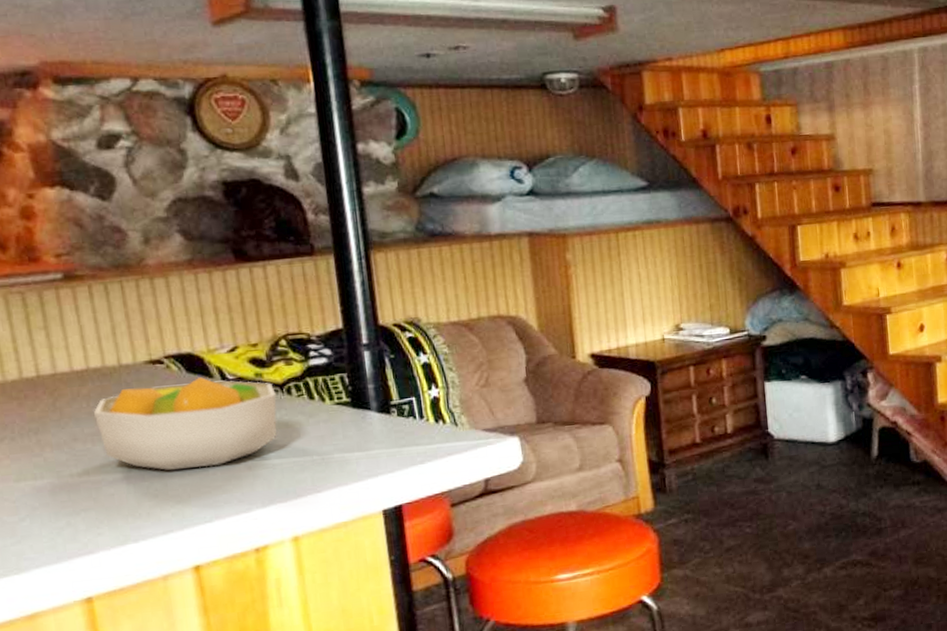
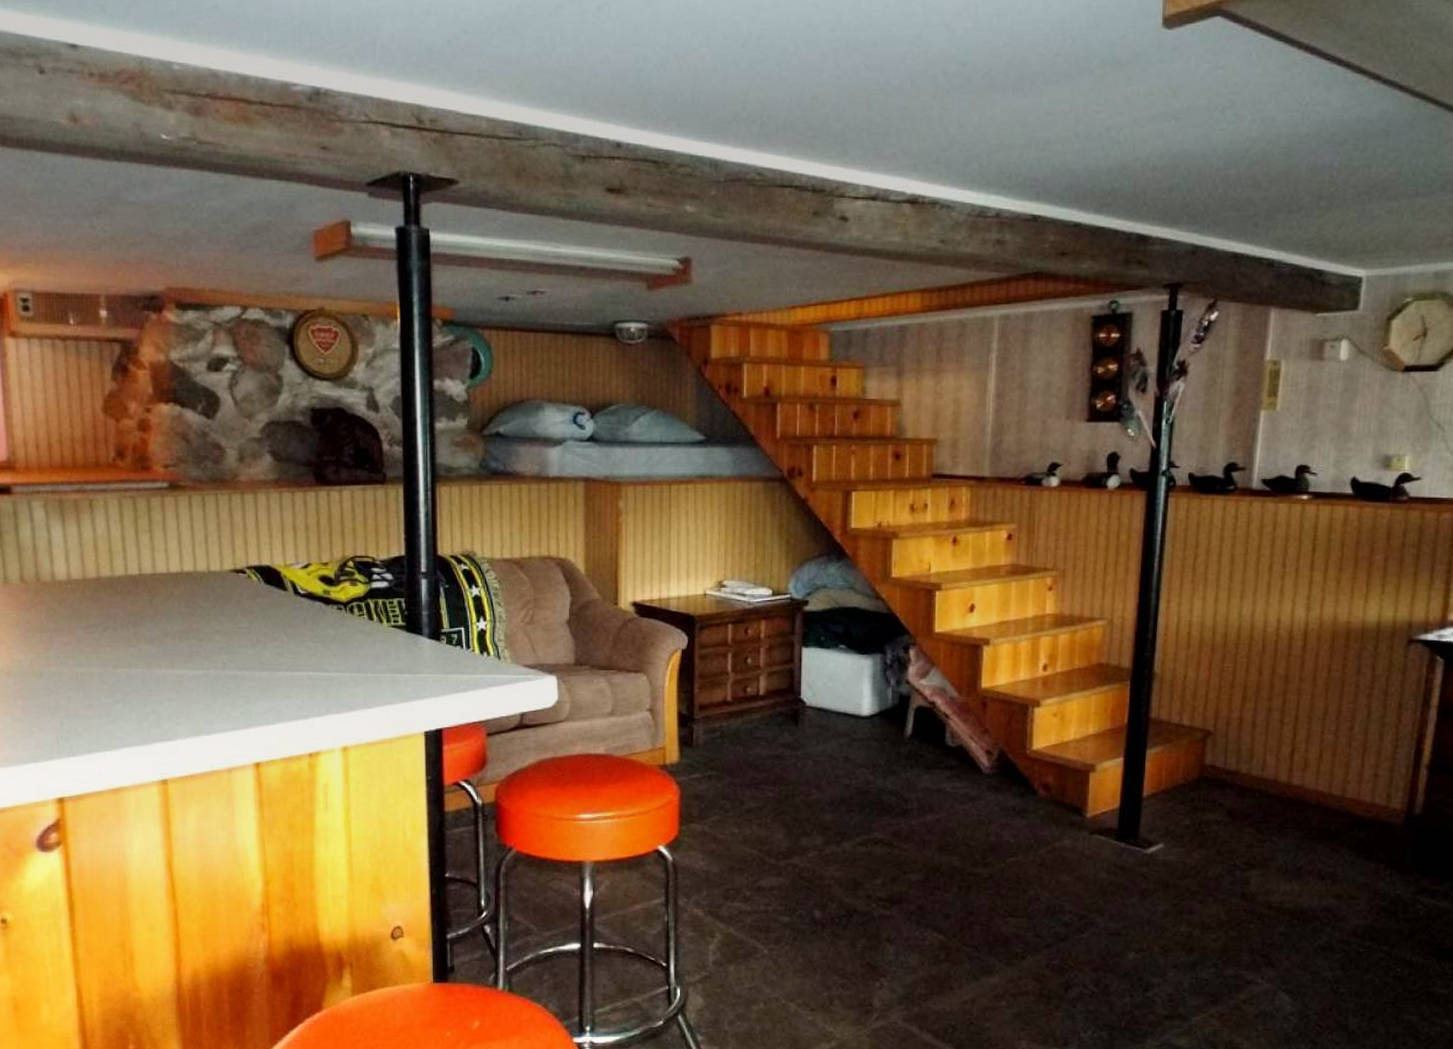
fruit bowl: present [93,377,278,471] -> none [183,589,340,673]

